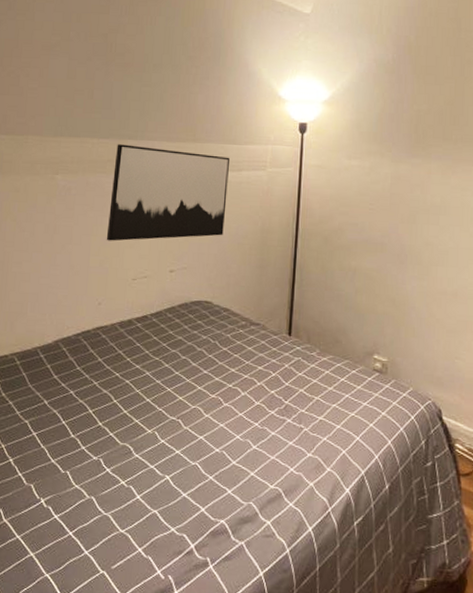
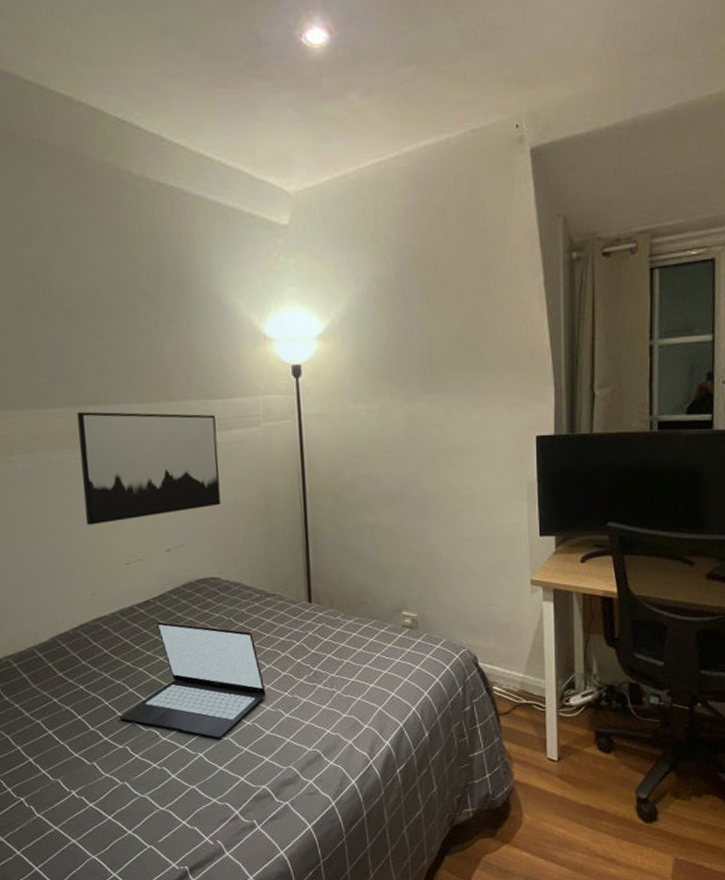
laptop: none [100,337,238,463] -> present [119,621,266,739]

